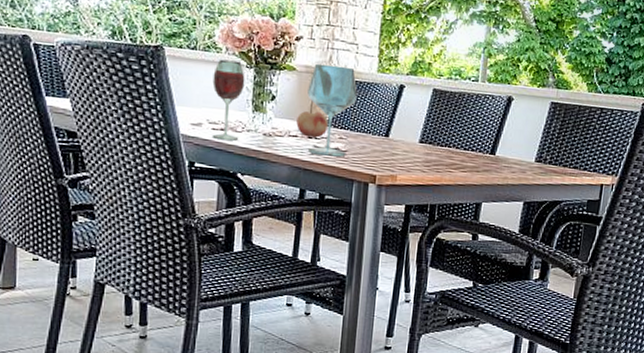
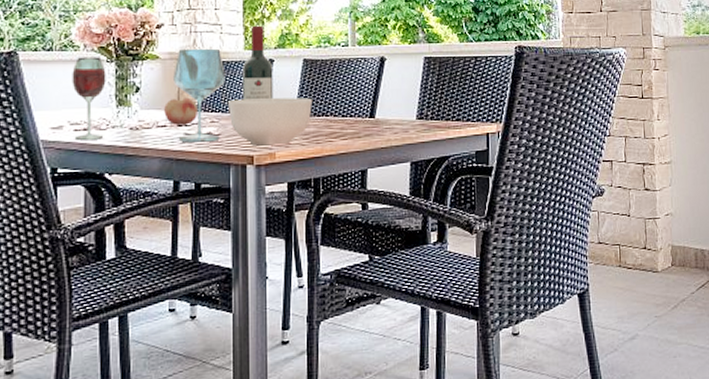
bowl: none [356,119,437,169] -> present [227,98,312,146]
wine bottle: none [372,49,404,124] -> present [243,25,274,100]

